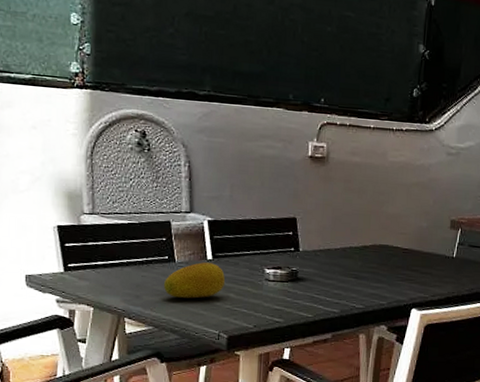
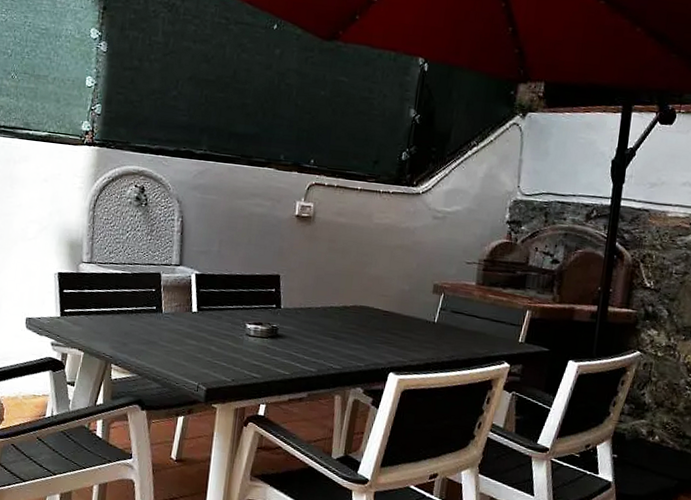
fruit: present [163,262,226,299] -> none [149,314,208,350]

